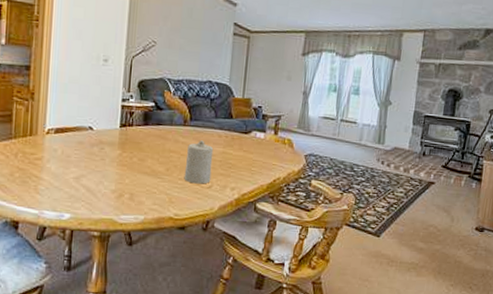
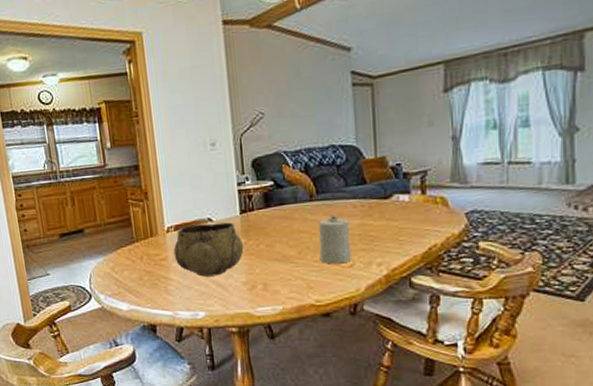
decorative bowl: none [49,130,118,181] -> present [173,222,244,277]

